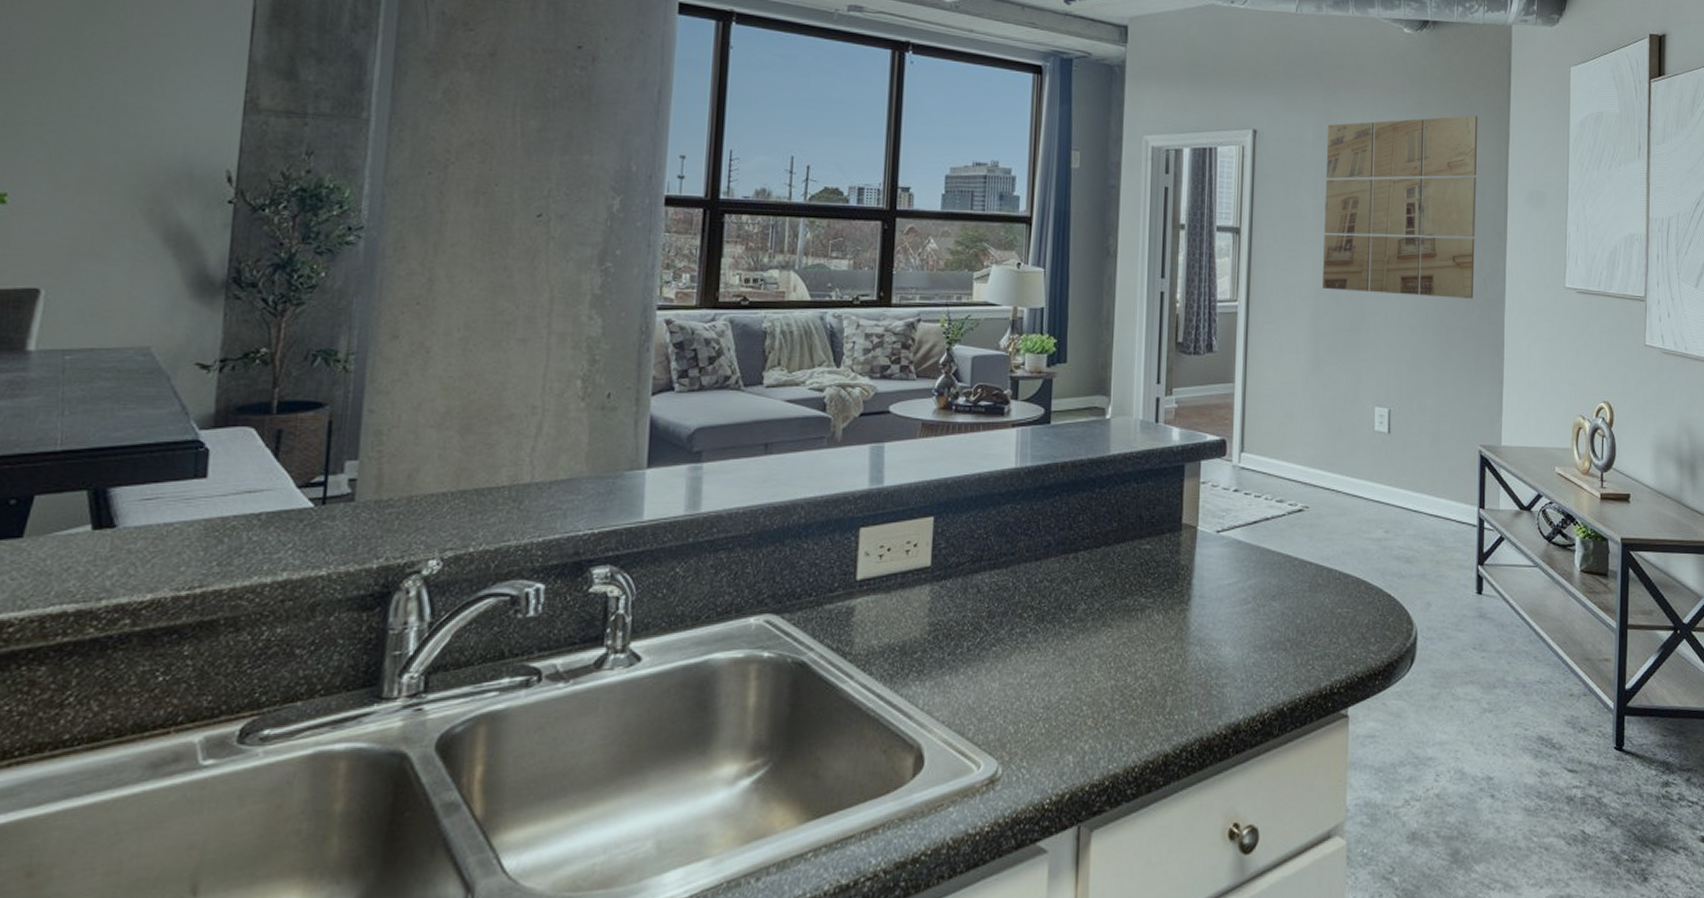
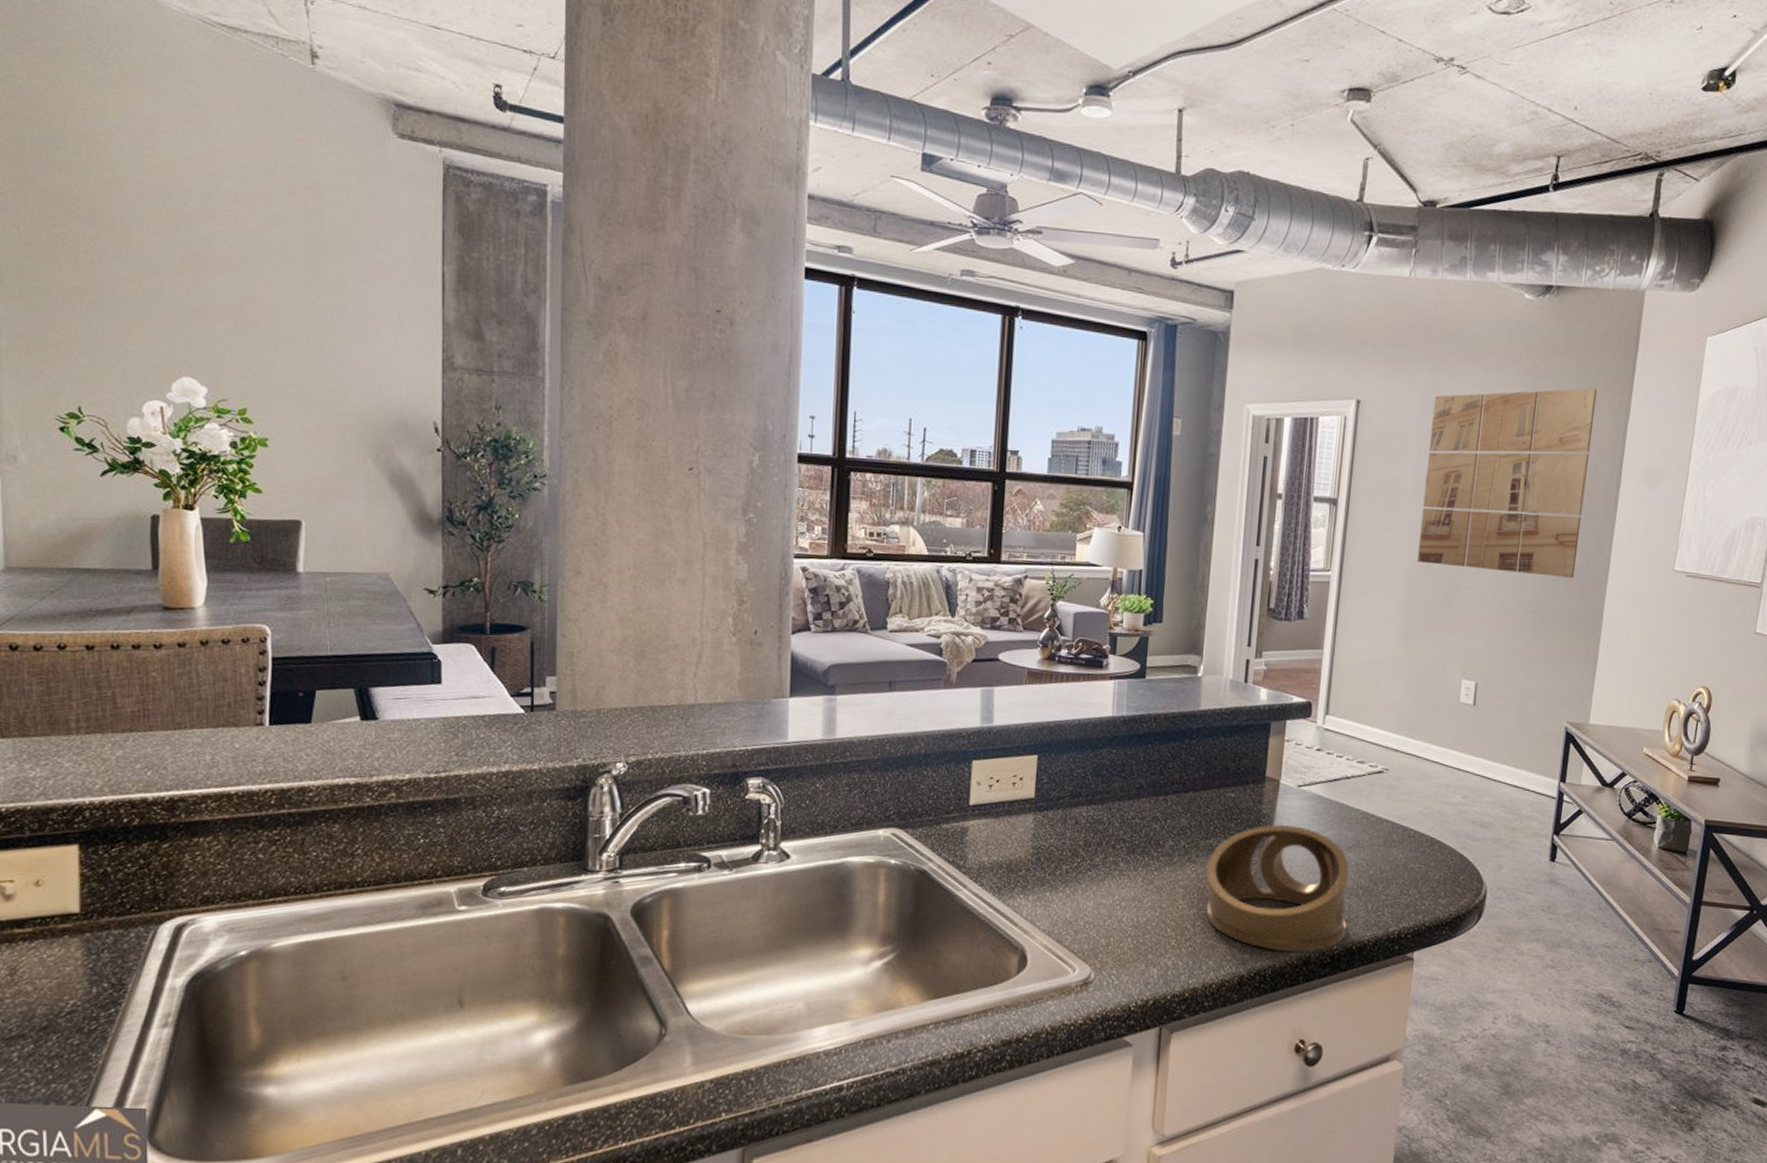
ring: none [1123,576,1277,721] -> present [1206,825,1349,953]

